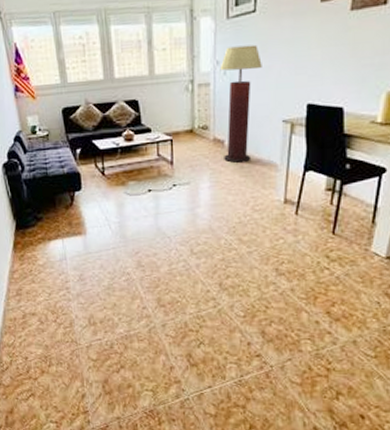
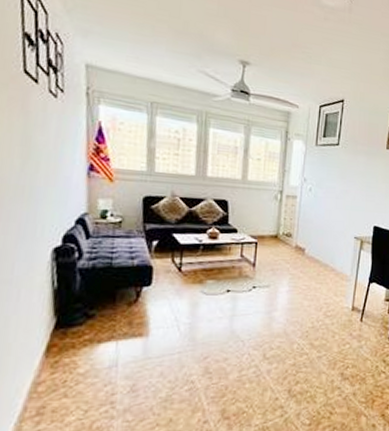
floor lamp: present [220,44,262,163] -> none [303,168,341,270]

